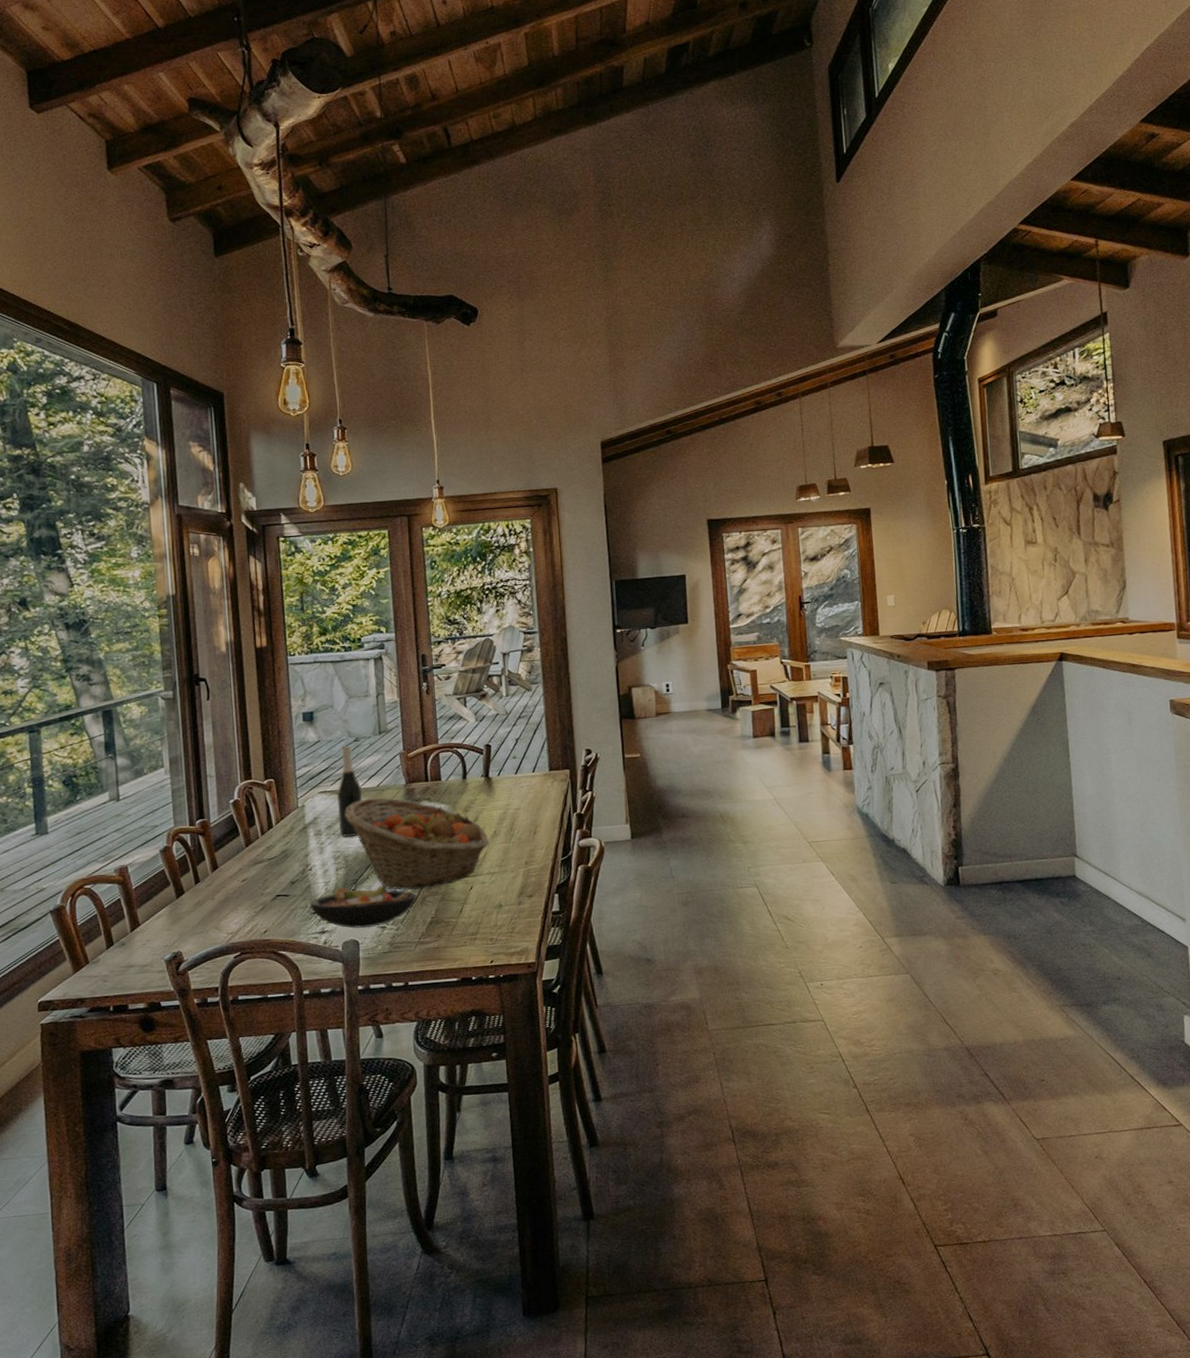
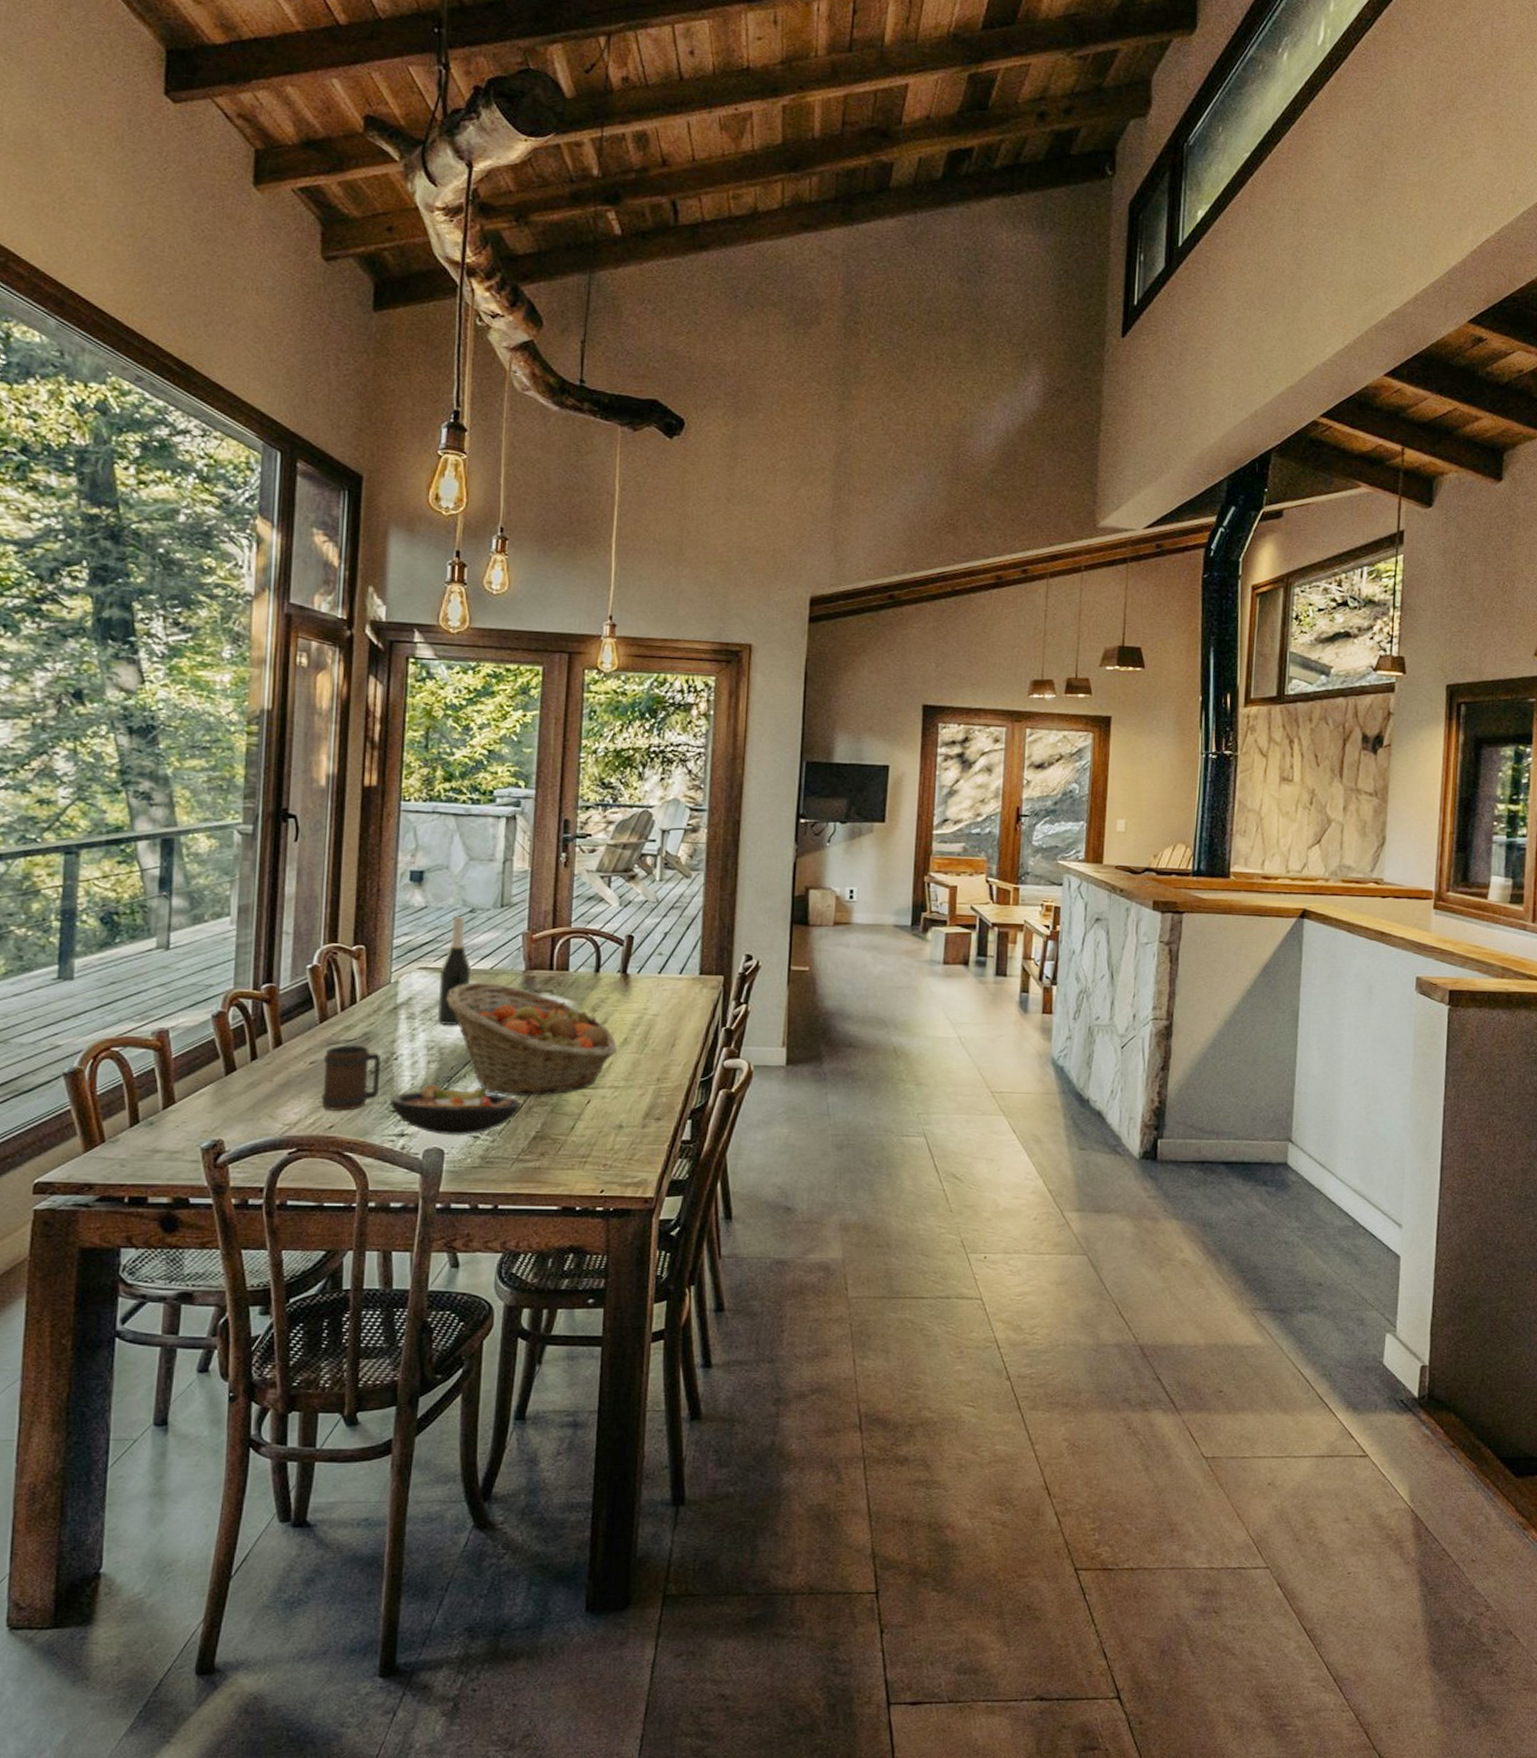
mug: none [253,861,300,919] -> present [322,1044,380,1112]

